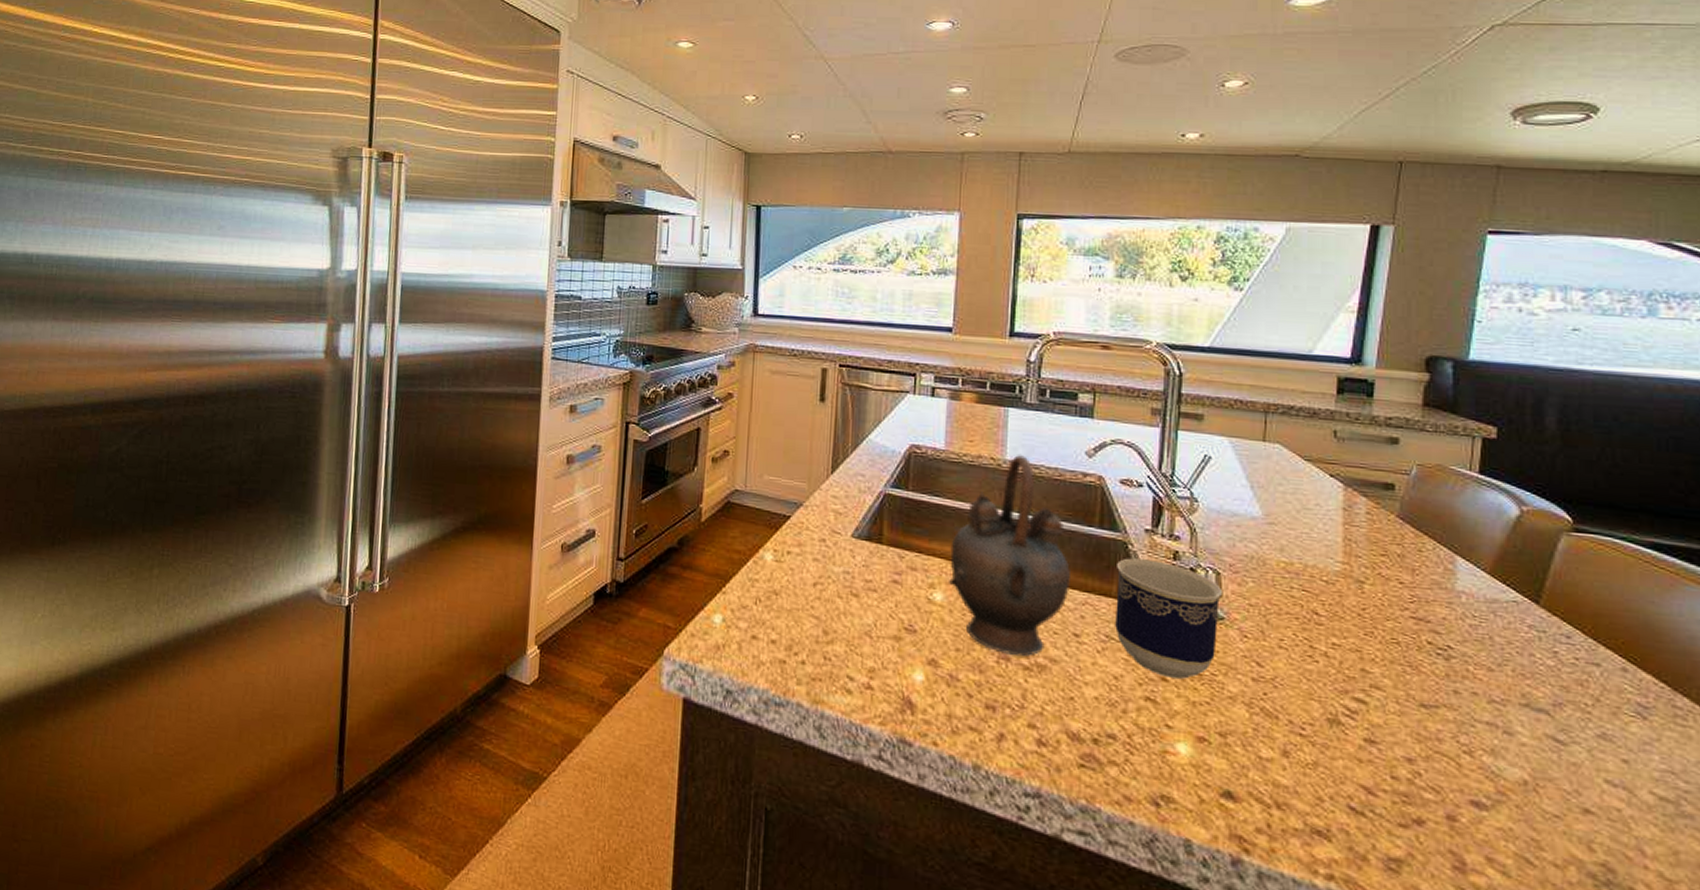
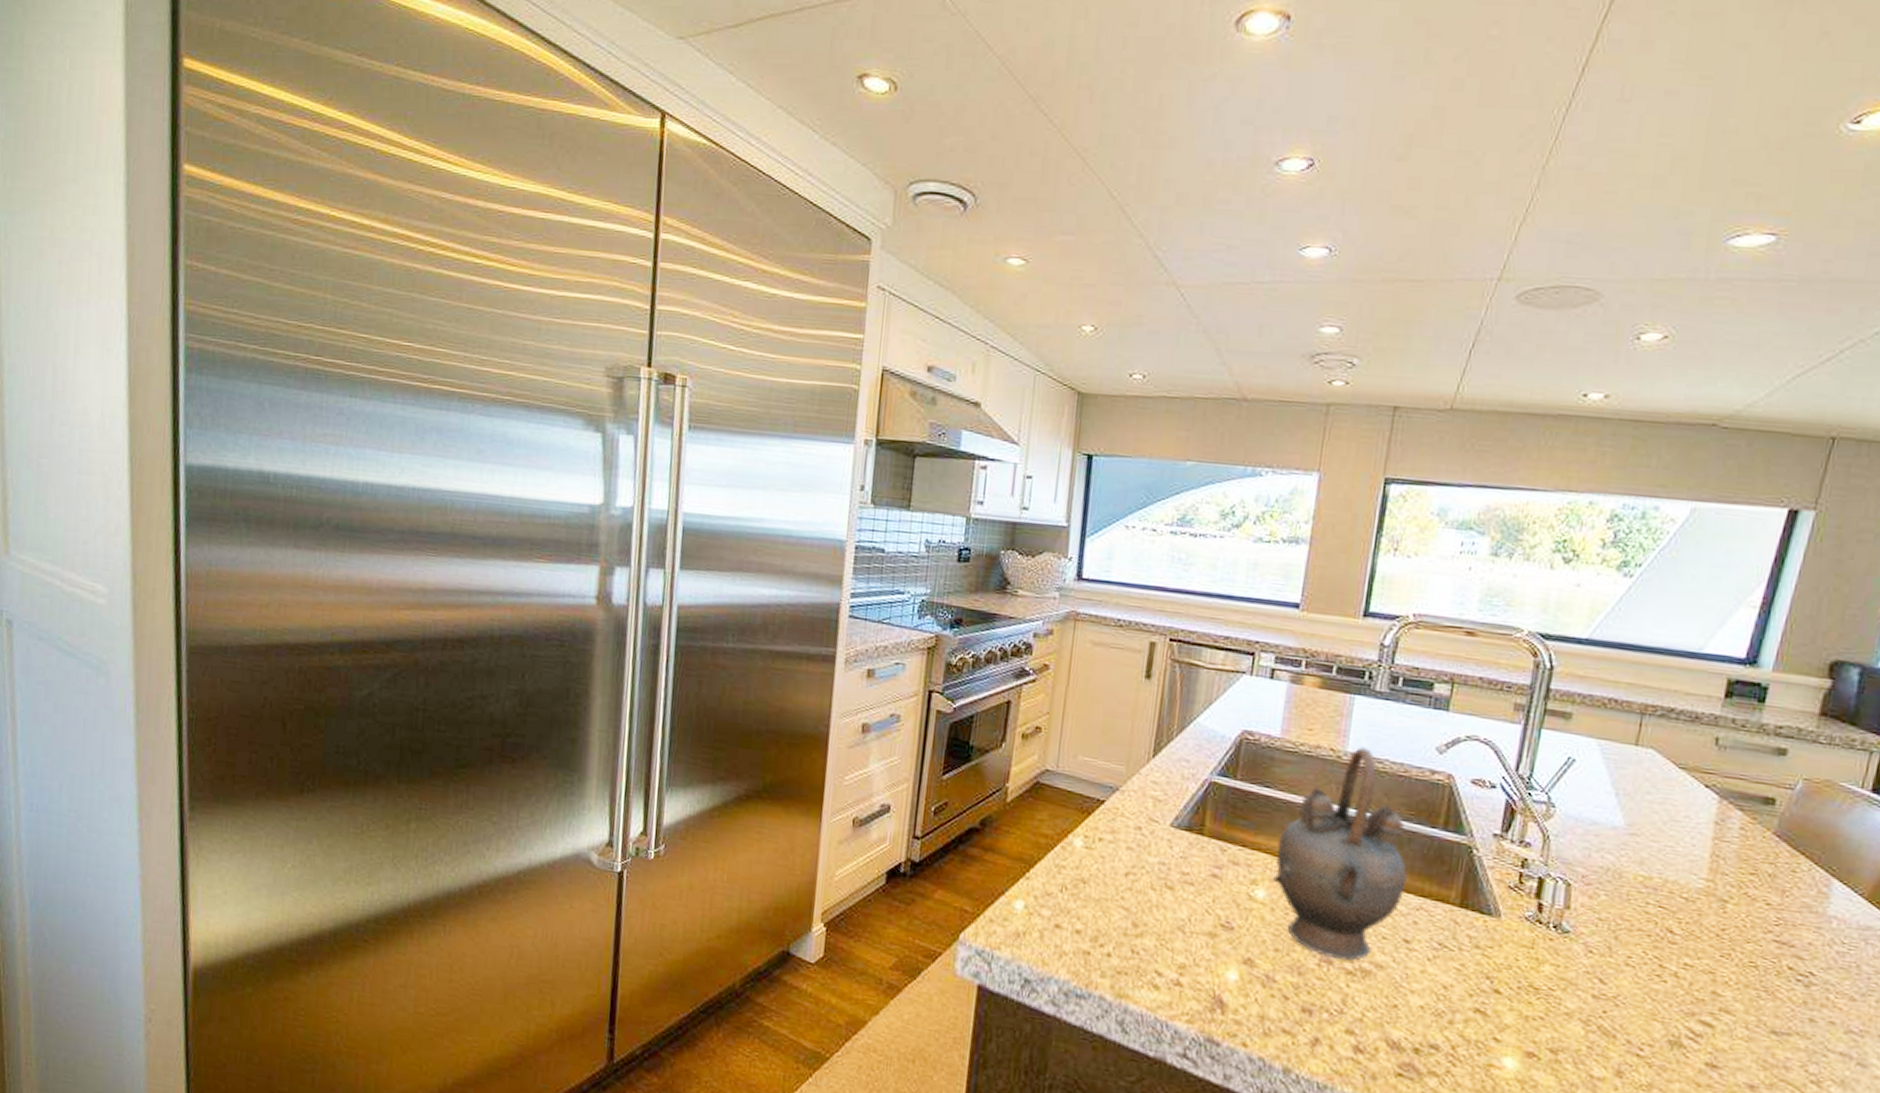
cup: present [1115,558,1223,679] -> none [1449,863,1572,993]

